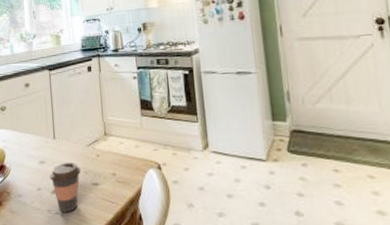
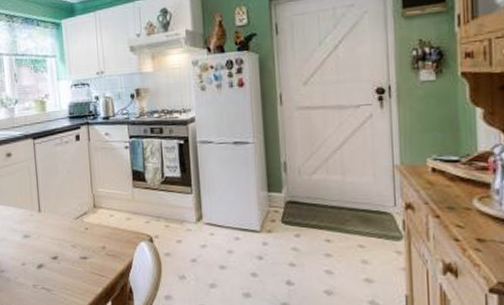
coffee cup: present [49,163,81,213] -> none [34,236,69,287]

